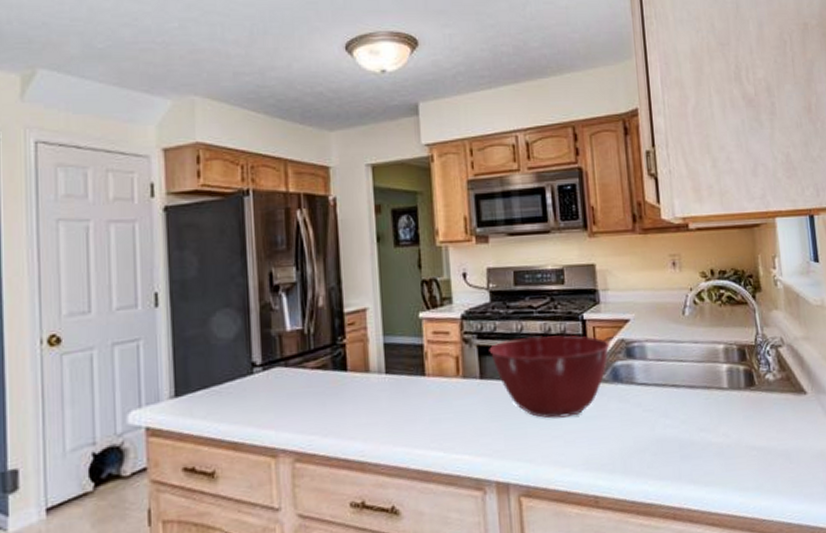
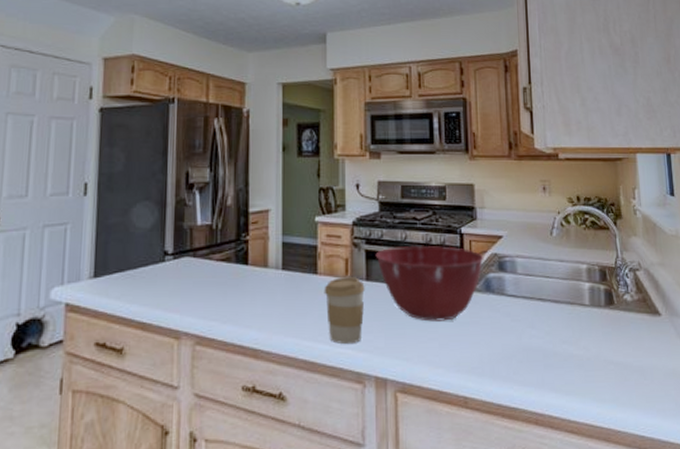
coffee cup: none [433,376,480,450] -> present [324,277,365,345]

